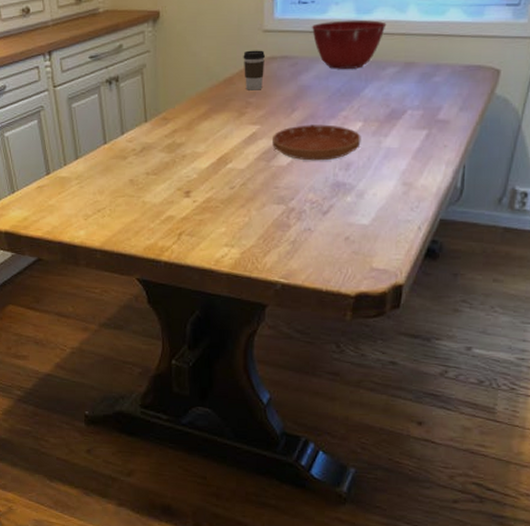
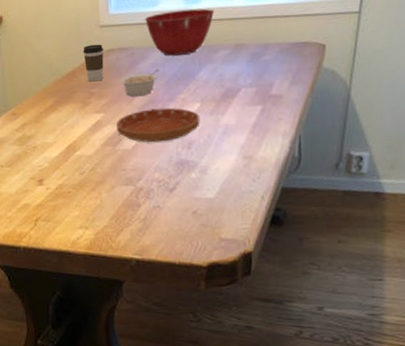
legume: none [280,83,324,110] -> present [120,69,160,97]

